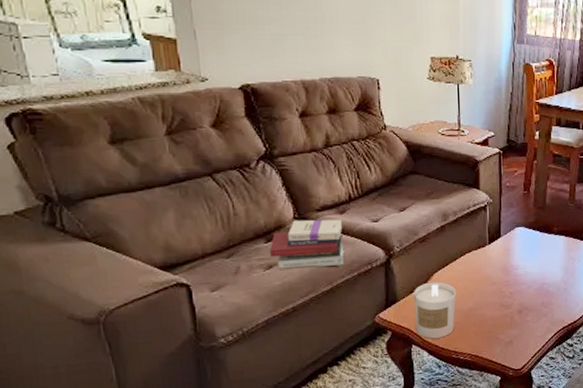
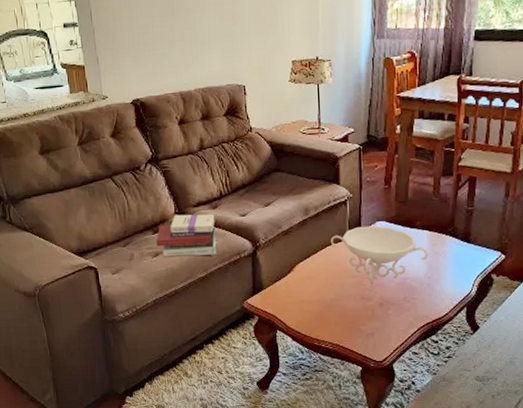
candle: present [414,281,457,339] -> none [278,272,318,326]
decorative bowl: none [469,231,565,292] -> present [330,225,429,285]

